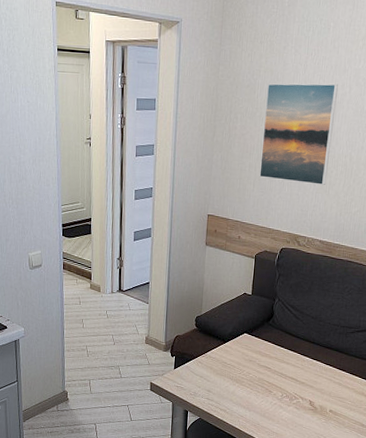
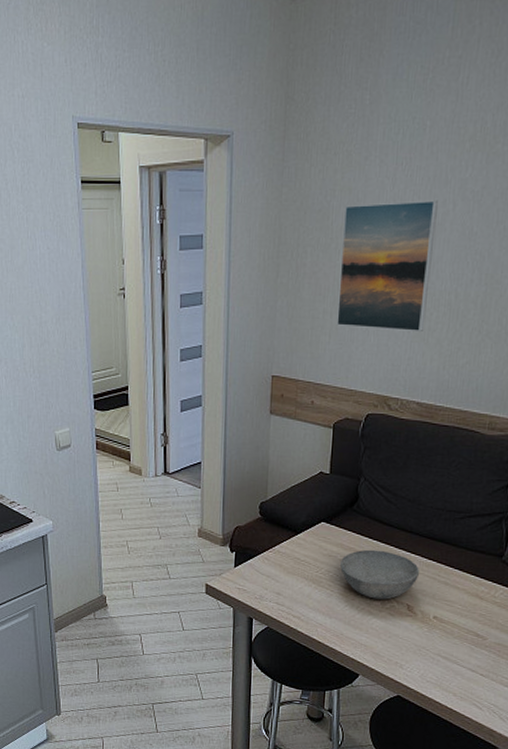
bowl: none [258,356,319,396] -> present [340,549,419,600]

